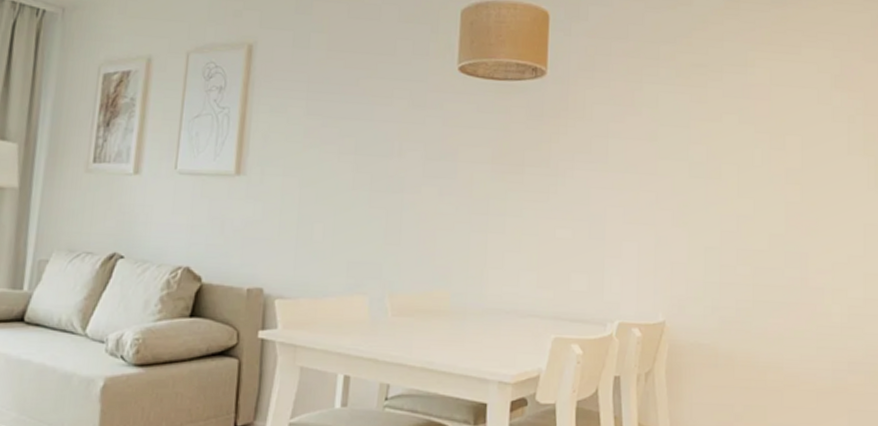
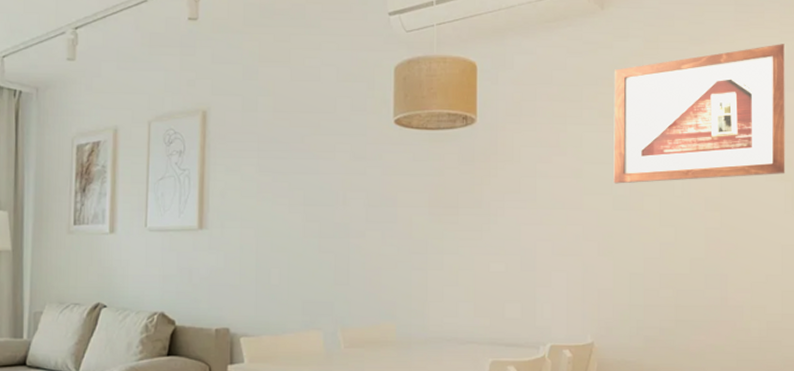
picture frame: none [690,12,868,150] -> present [614,44,786,184]

